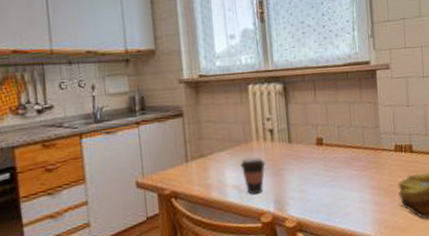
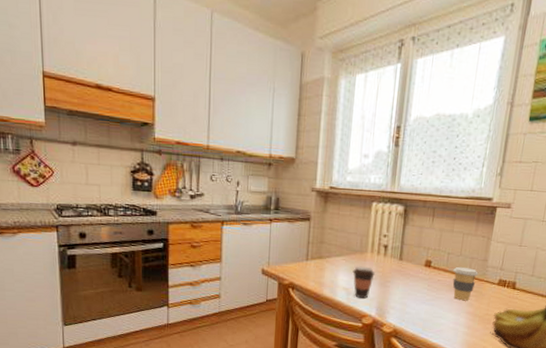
coffee cup: none [346,138,373,176] -> present [452,266,479,301]

